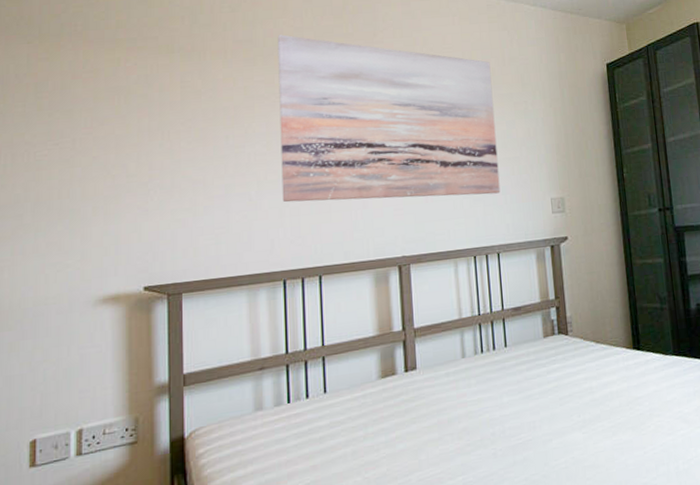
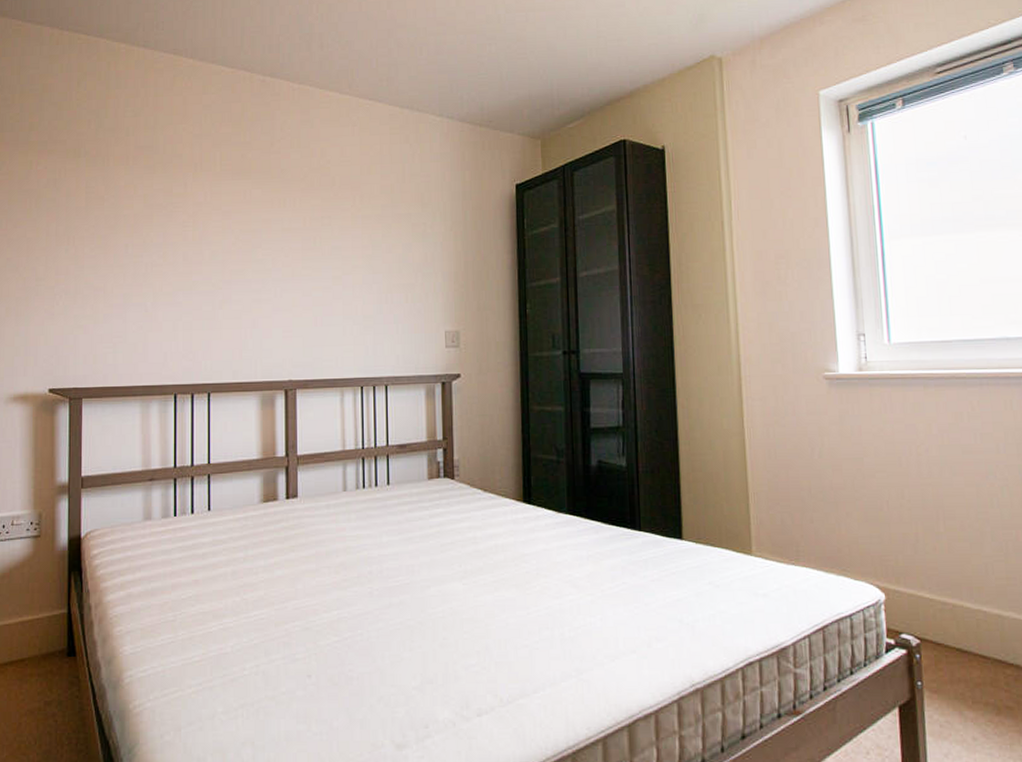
wall art: present [277,35,500,203] -> none [176,141,392,322]

